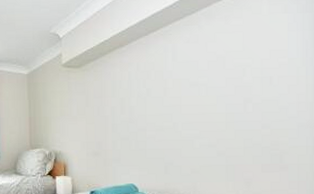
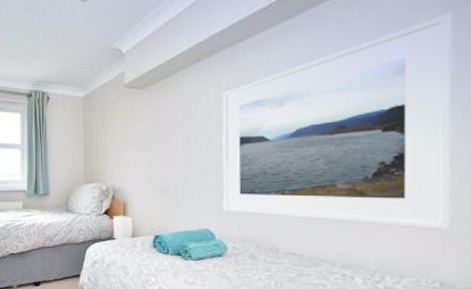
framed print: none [140,17,303,178] -> present [222,12,455,231]

